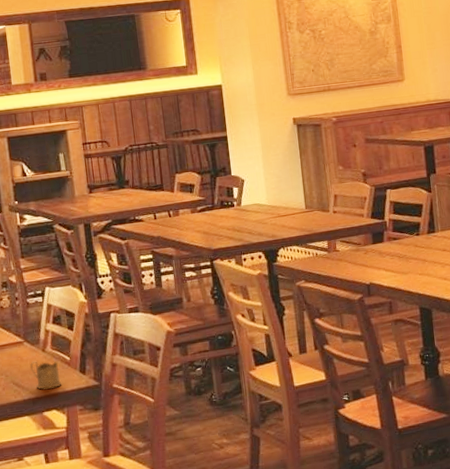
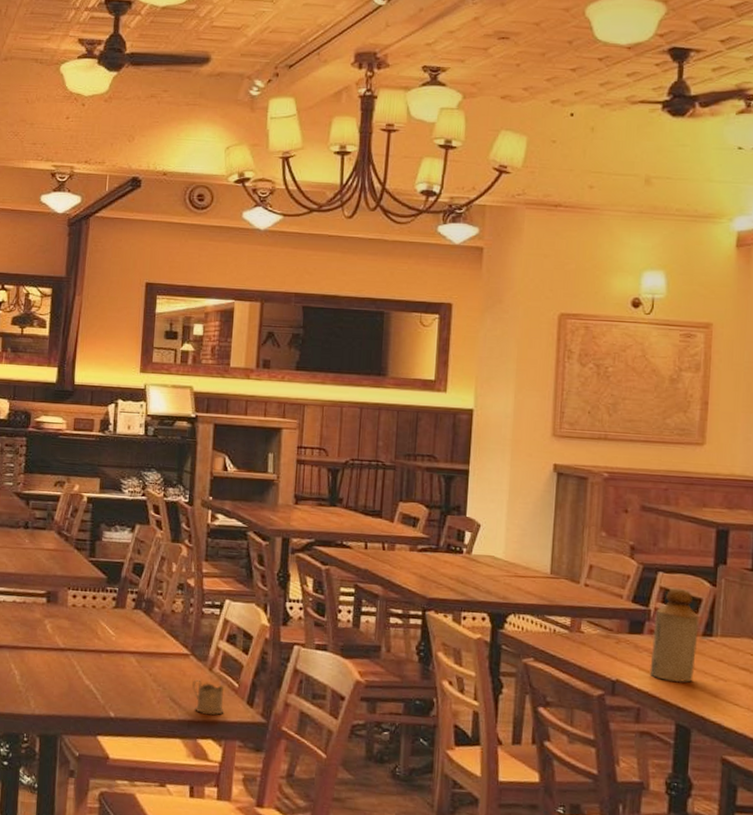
bottle: none [390,199,427,275] -> present [649,588,700,683]

